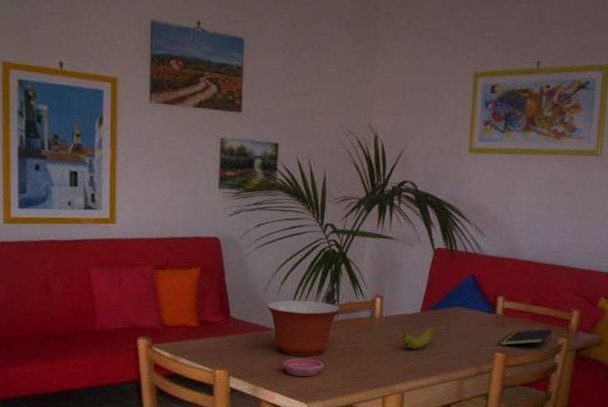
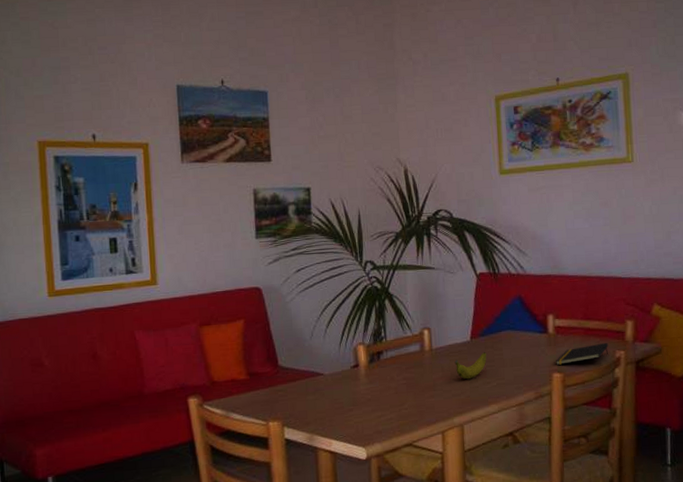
mixing bowl: present [266,300,340,356] -> none [314,340,389,399]
saucer: present [282,358,324,377] -> none [336,400,378,420]

